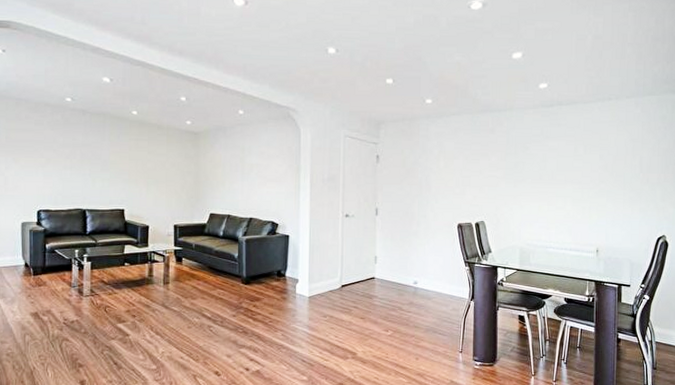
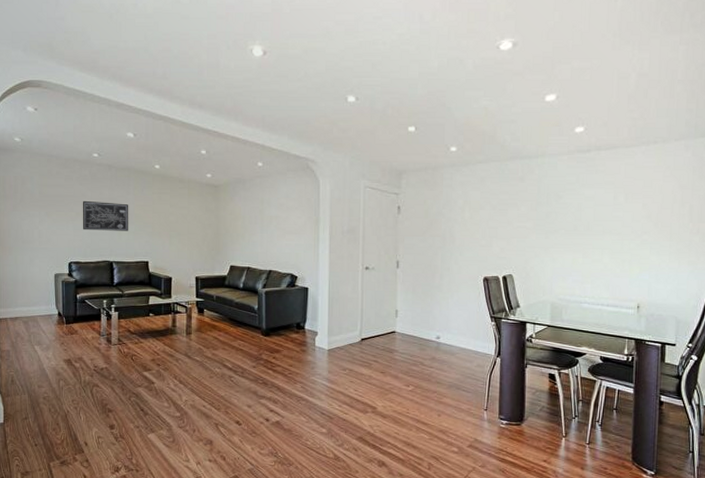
wall art: none [53,146,104,178] -> present [82,200,129,231]

